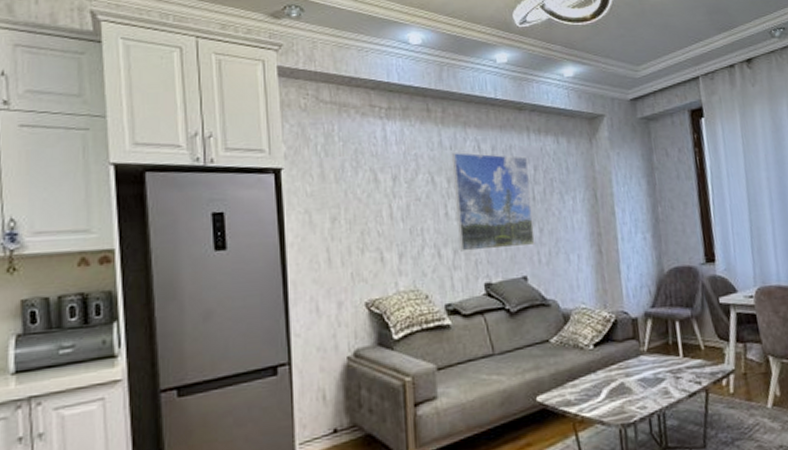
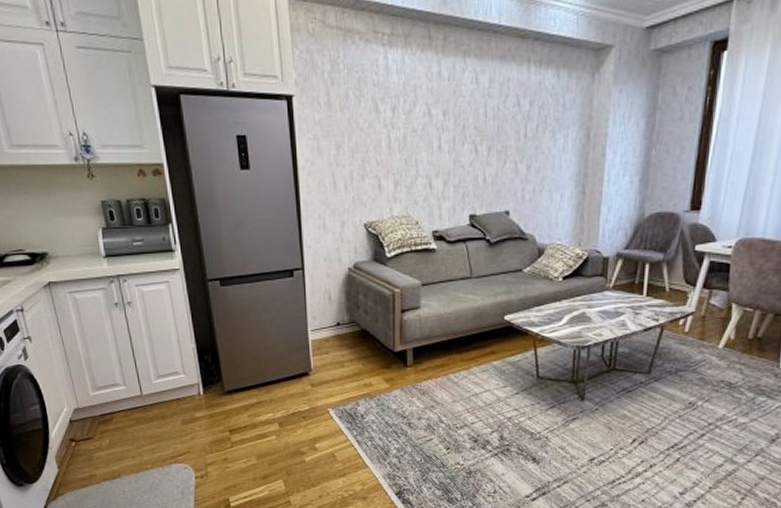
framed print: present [451,152,535,252] -> none [449,84,525,184]

